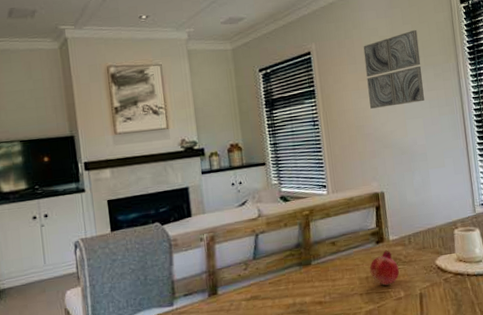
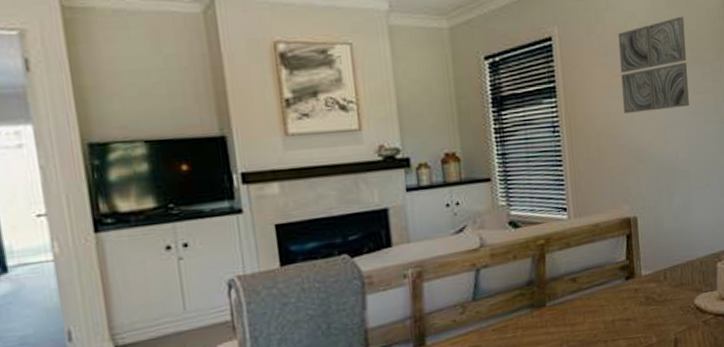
fruit: present [369,250,400,286] -> none [616,287,652,331]

